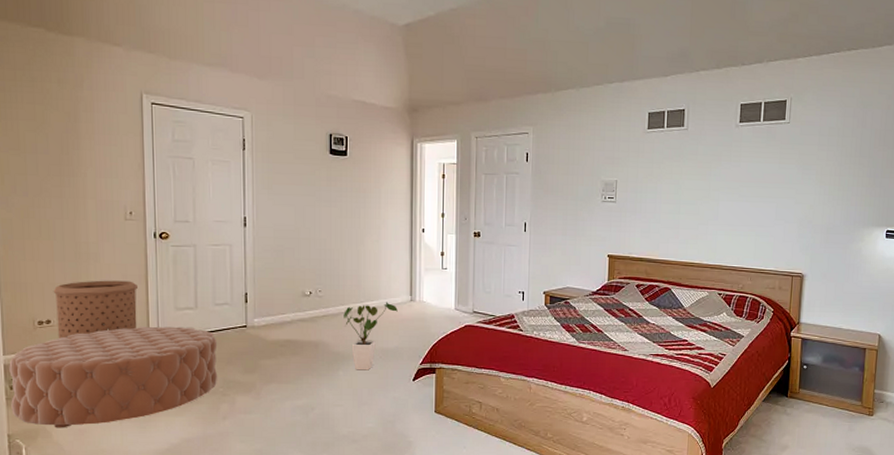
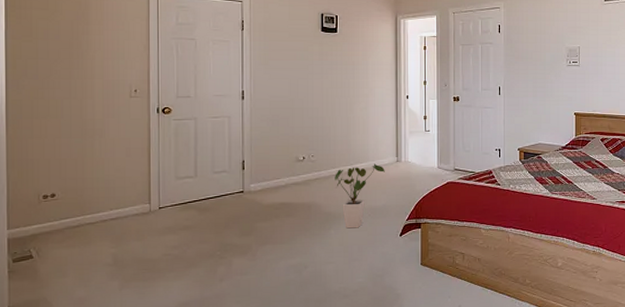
ottoman: present [9,326,218,428] -> none [12,194,216,298]
laundry basket: present [53,280,138,339] -> none [58,153,140,211]

